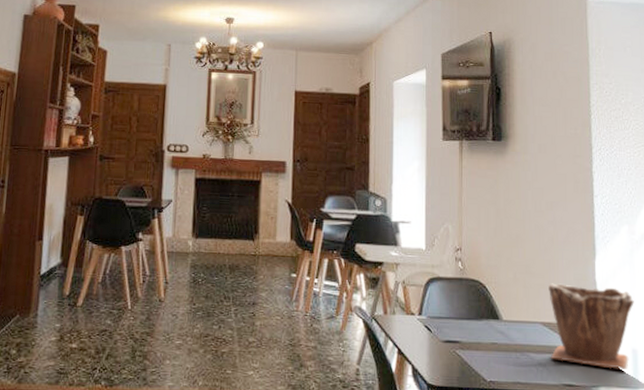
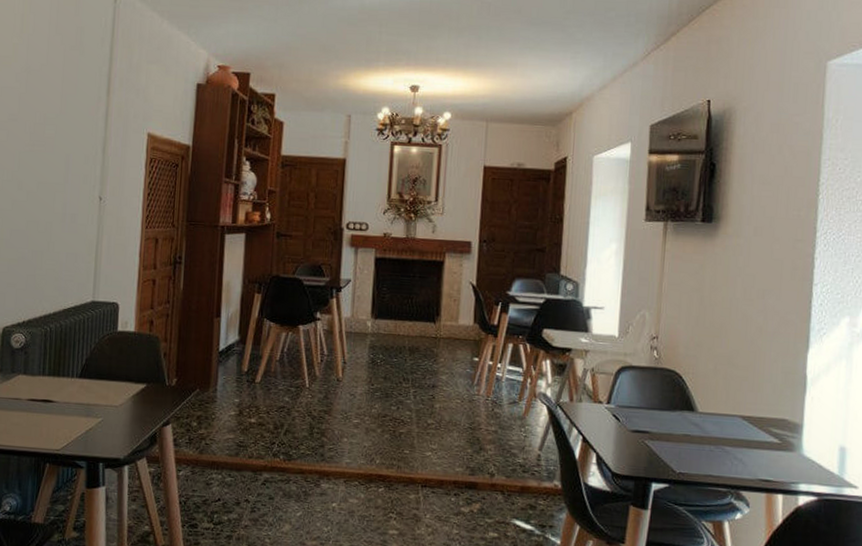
plant pot: present [549,283,634,371] -> none [748,376,848,469]

